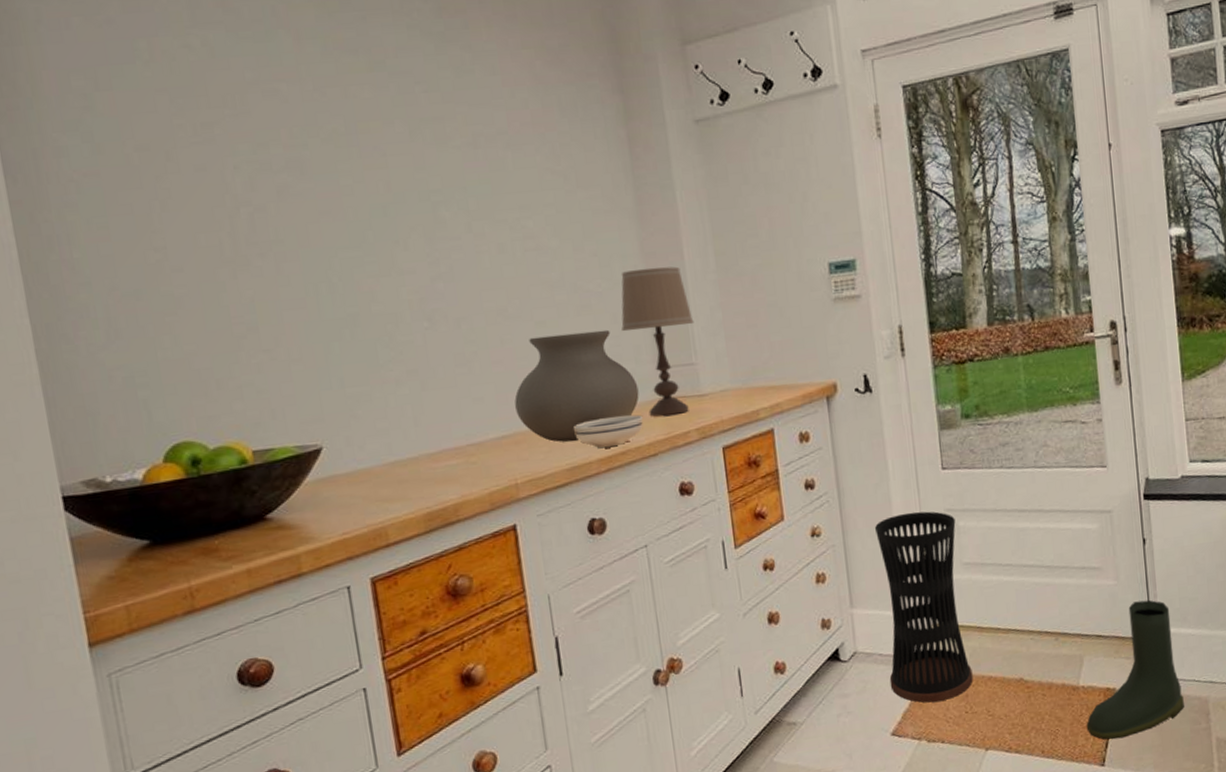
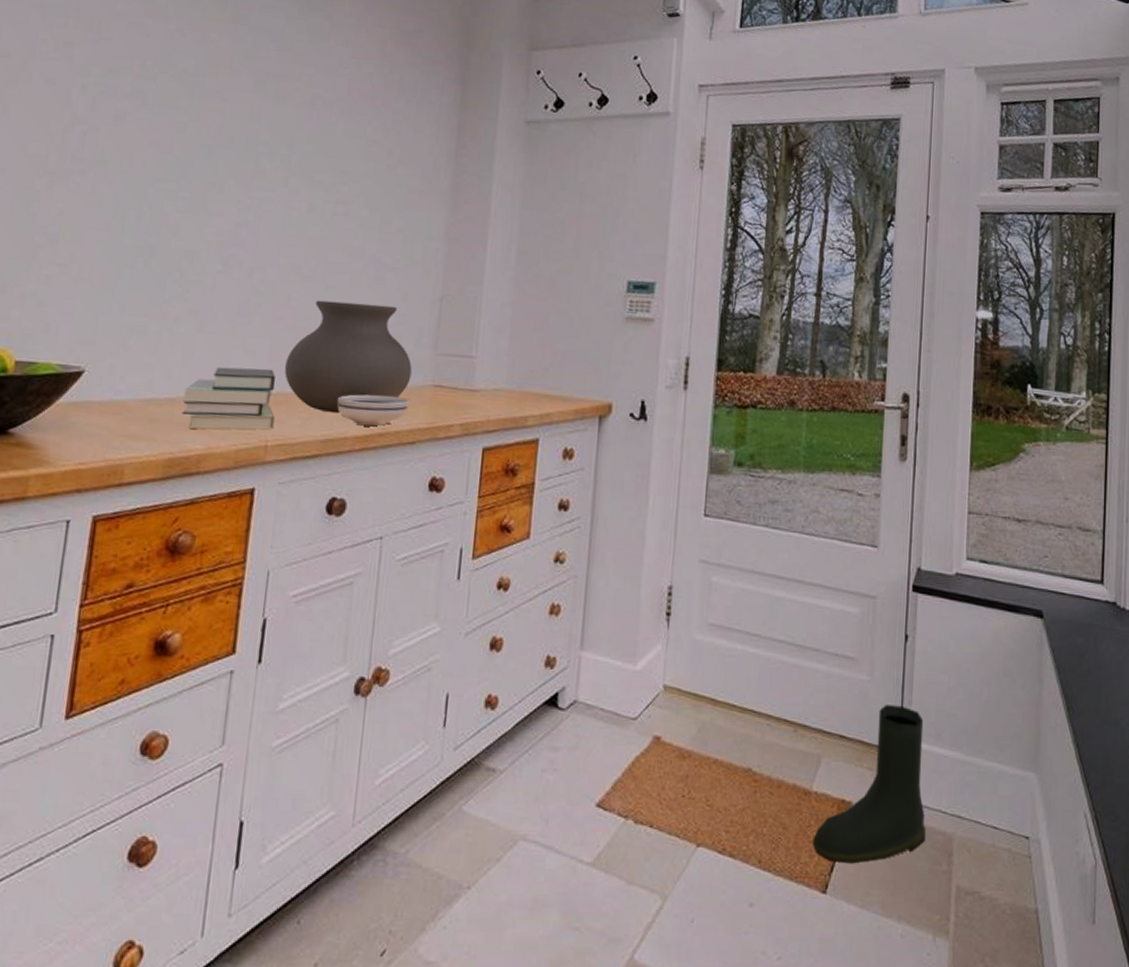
books: none [423,411,519,483] -> present [182,366,275,430]
table lamp: present [621,266,694,417] -> none [409,252,482,406]
umbrella stand: present [874,511,973,703] -> none [605,555,709,777]

